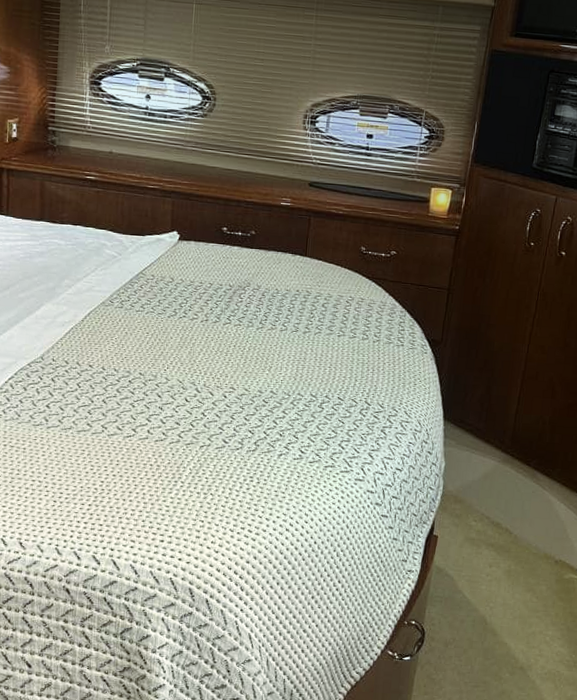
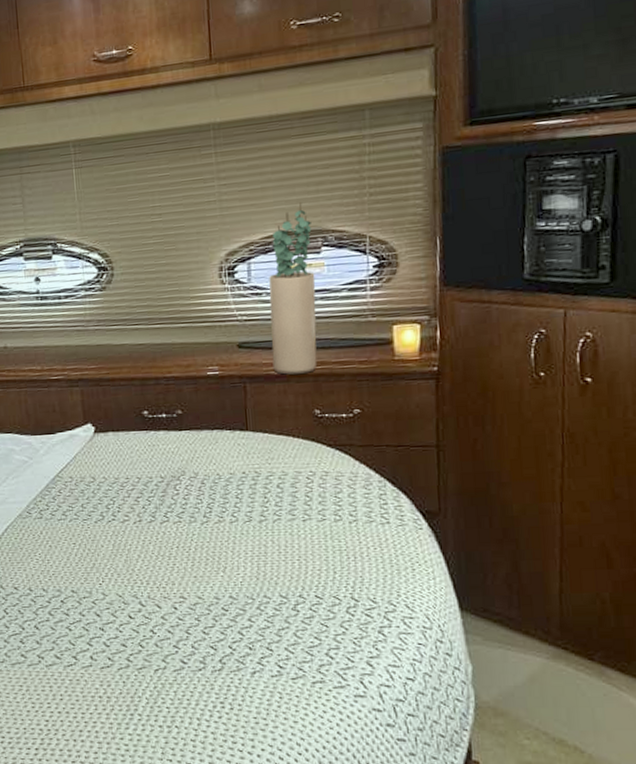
vase: none [334,73,383,216] -> present [269,202,318,375]

